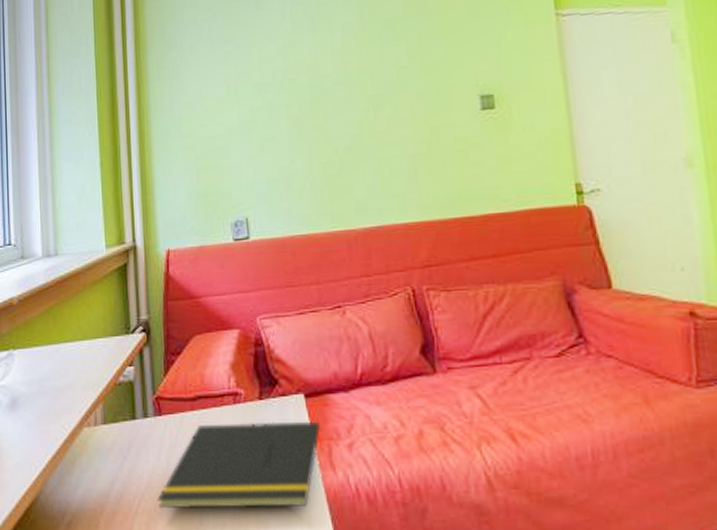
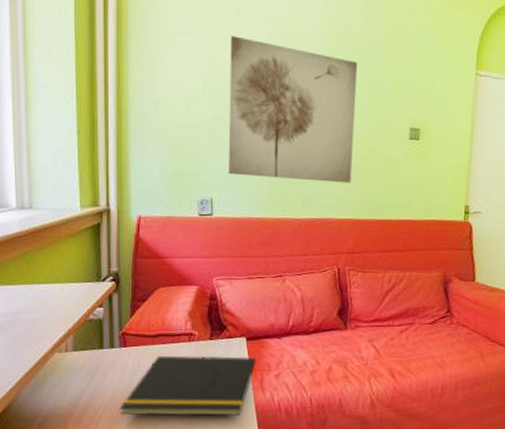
wall art: none [252,30,414,187] -> present [228,35,358,183]

